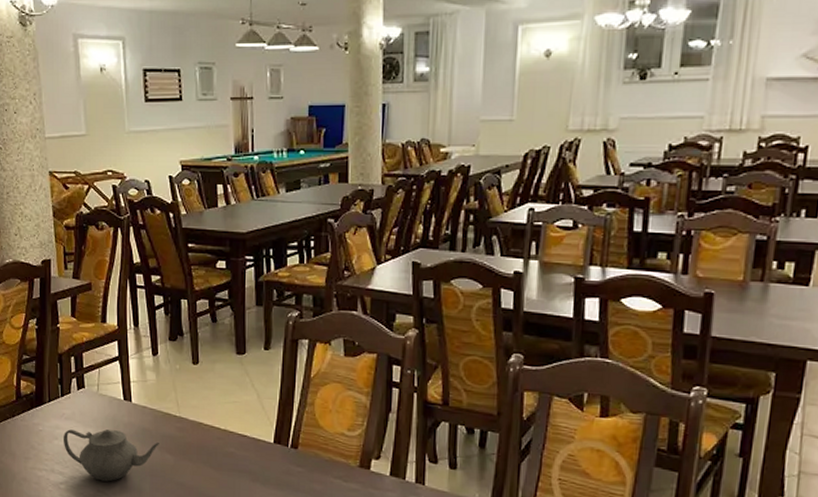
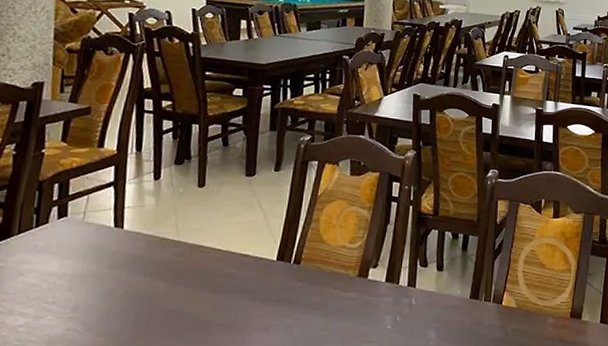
teapot: present [62,429,159,482] -> none [30,260,151,318]

